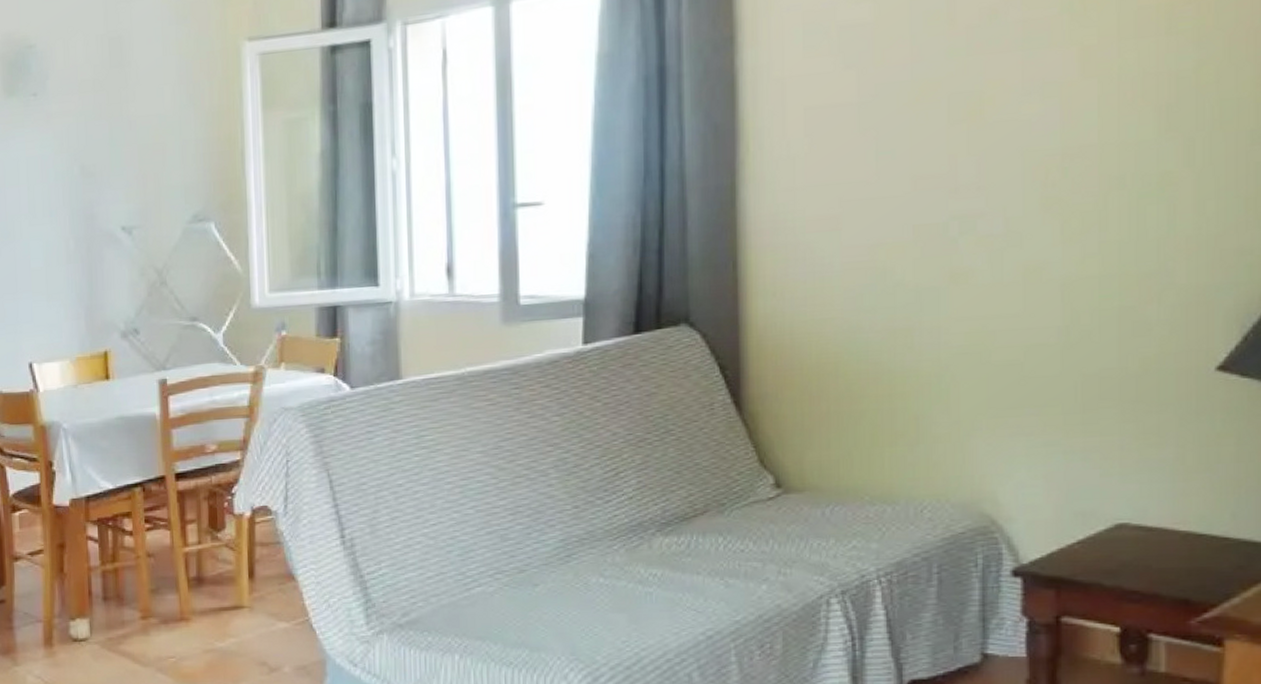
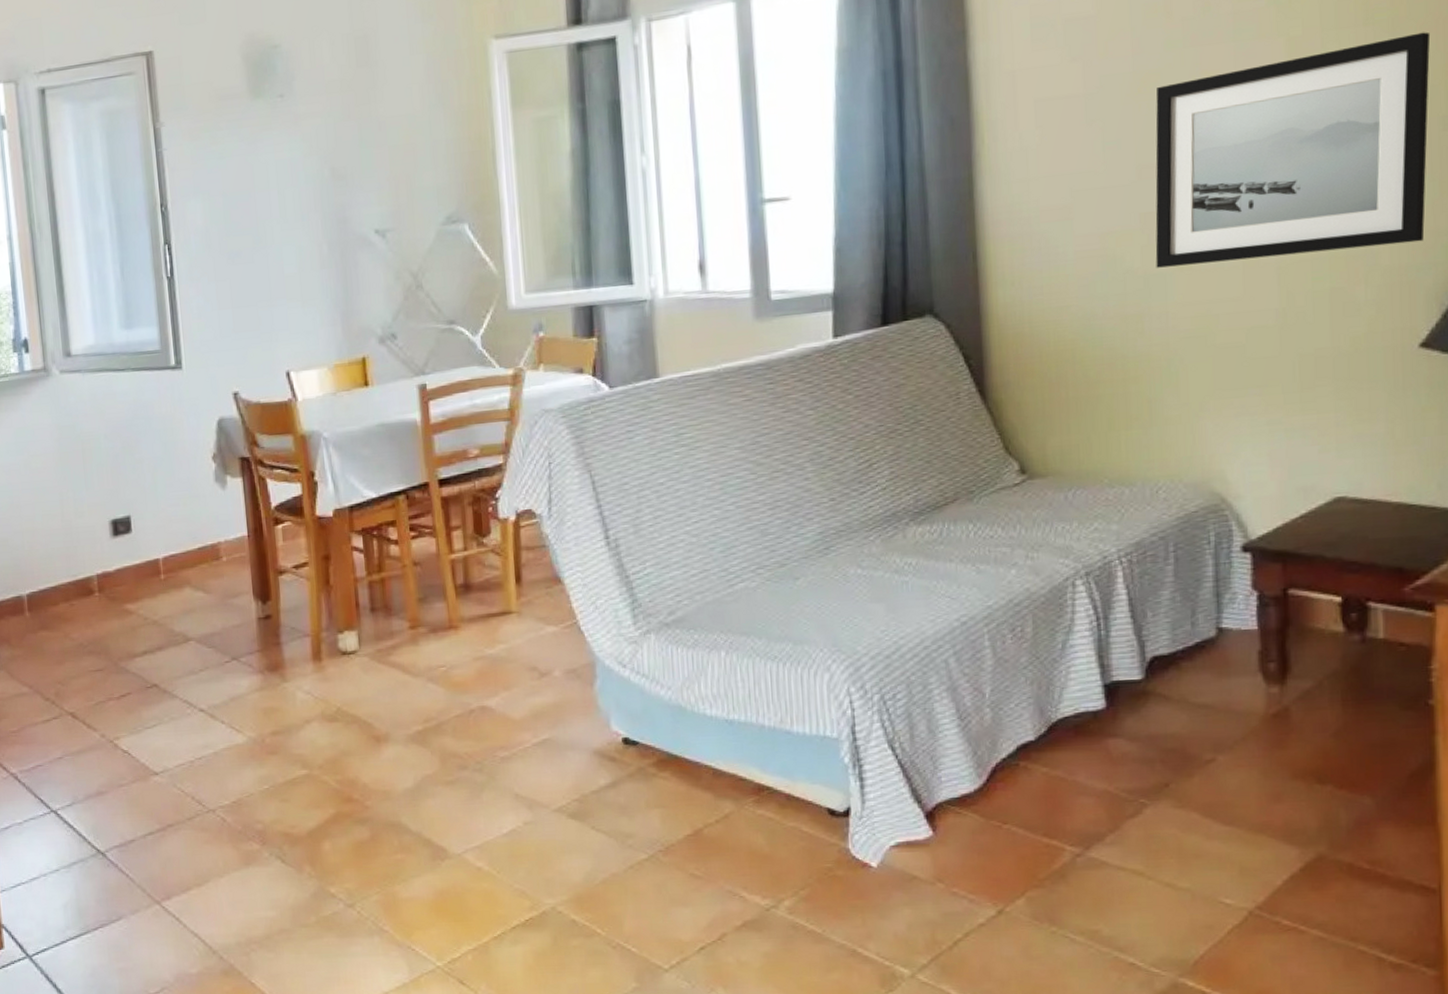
wall art: none [929,42,1240,282] -> present [1155,32,1431,268]

